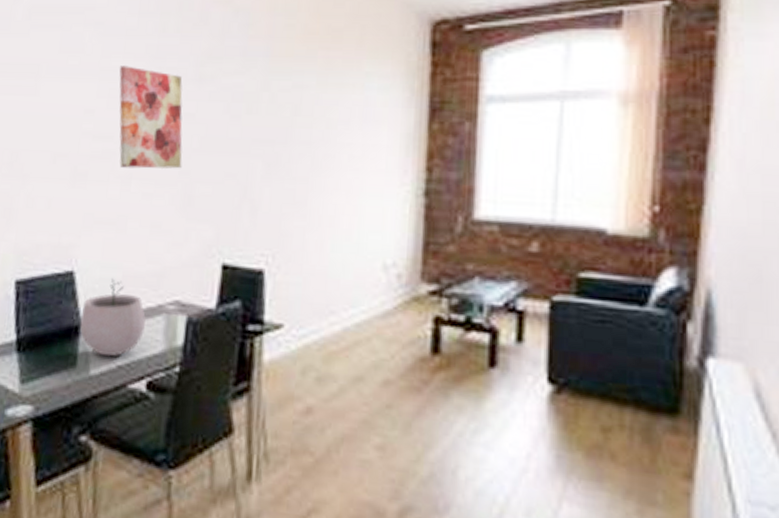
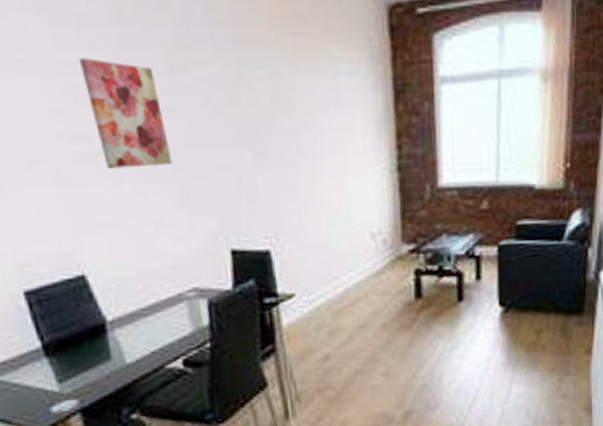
plant pot: present [80,278,146,357] -> none [103,276,170,346]

